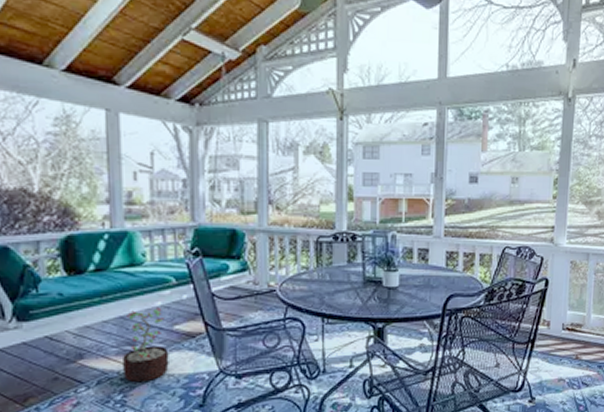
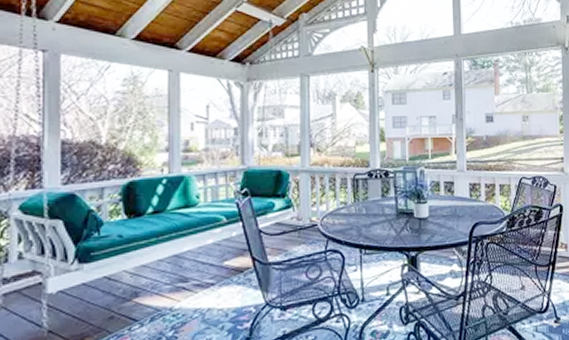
decorative plant: present [121,307,169,383] -> none [174,244,219,319]

